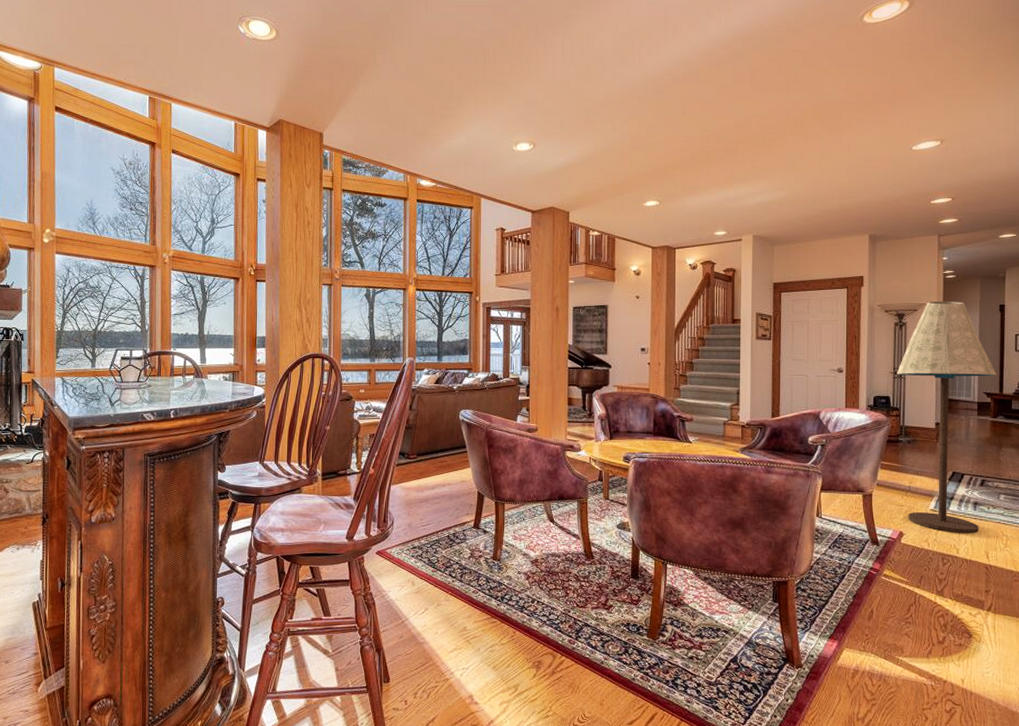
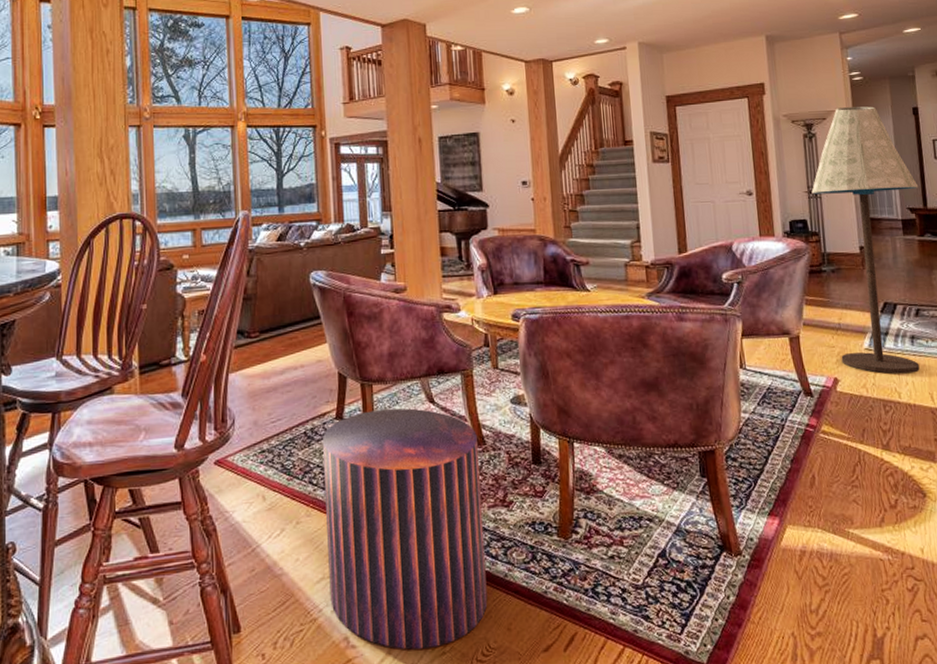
stool: none [460,523,587,711] -> present [322,408,488,650]

